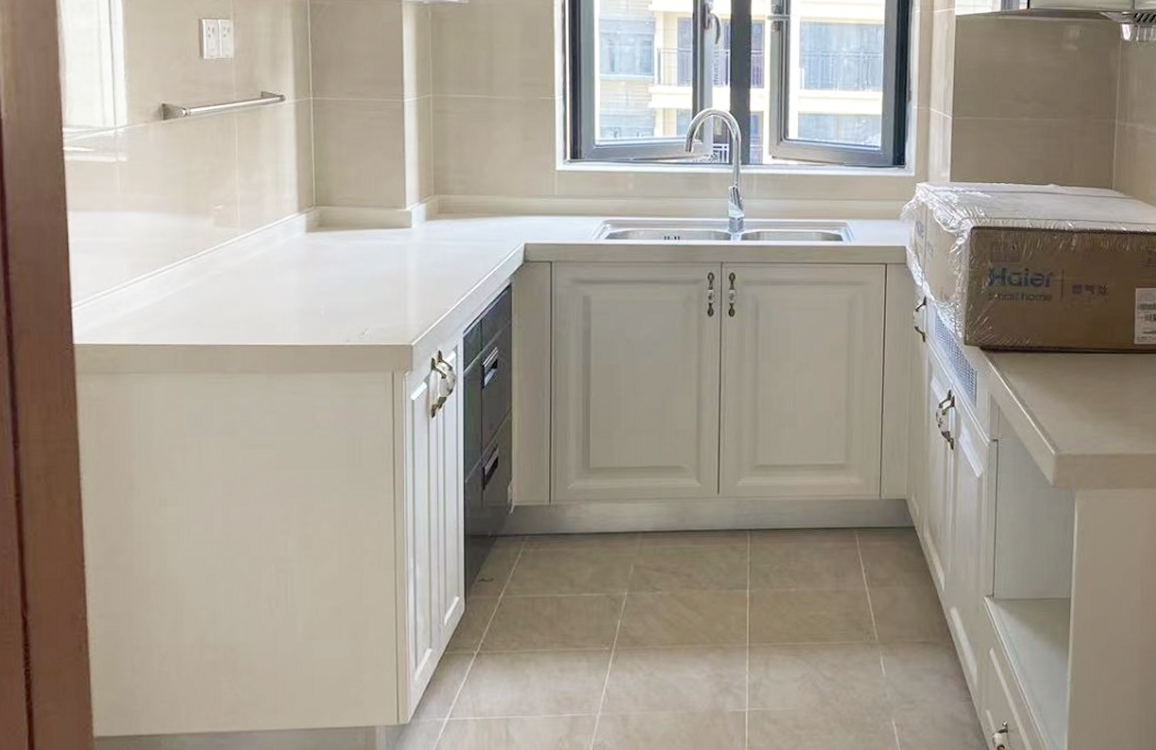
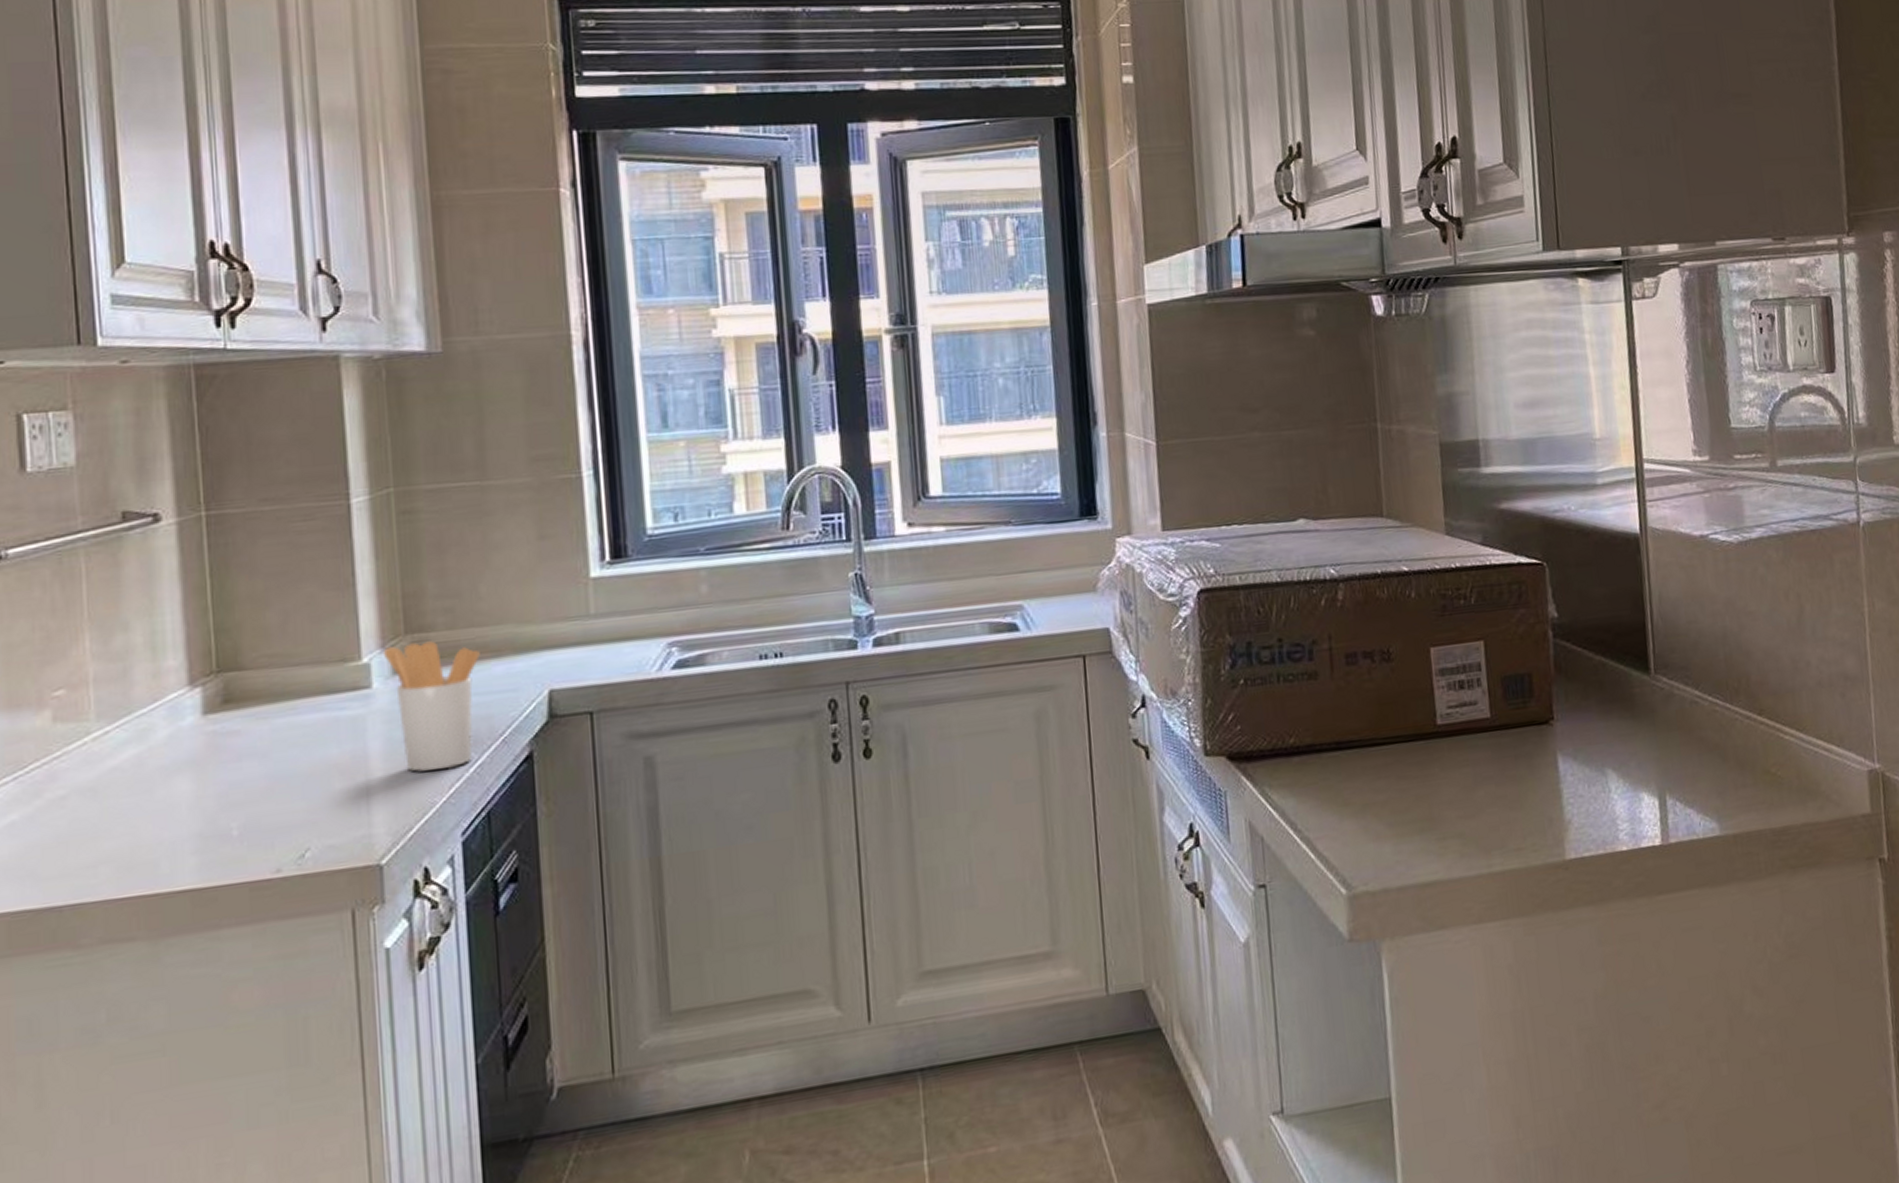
utensil holder: none [420,201,481,288] -> present [382,641,480,772]

